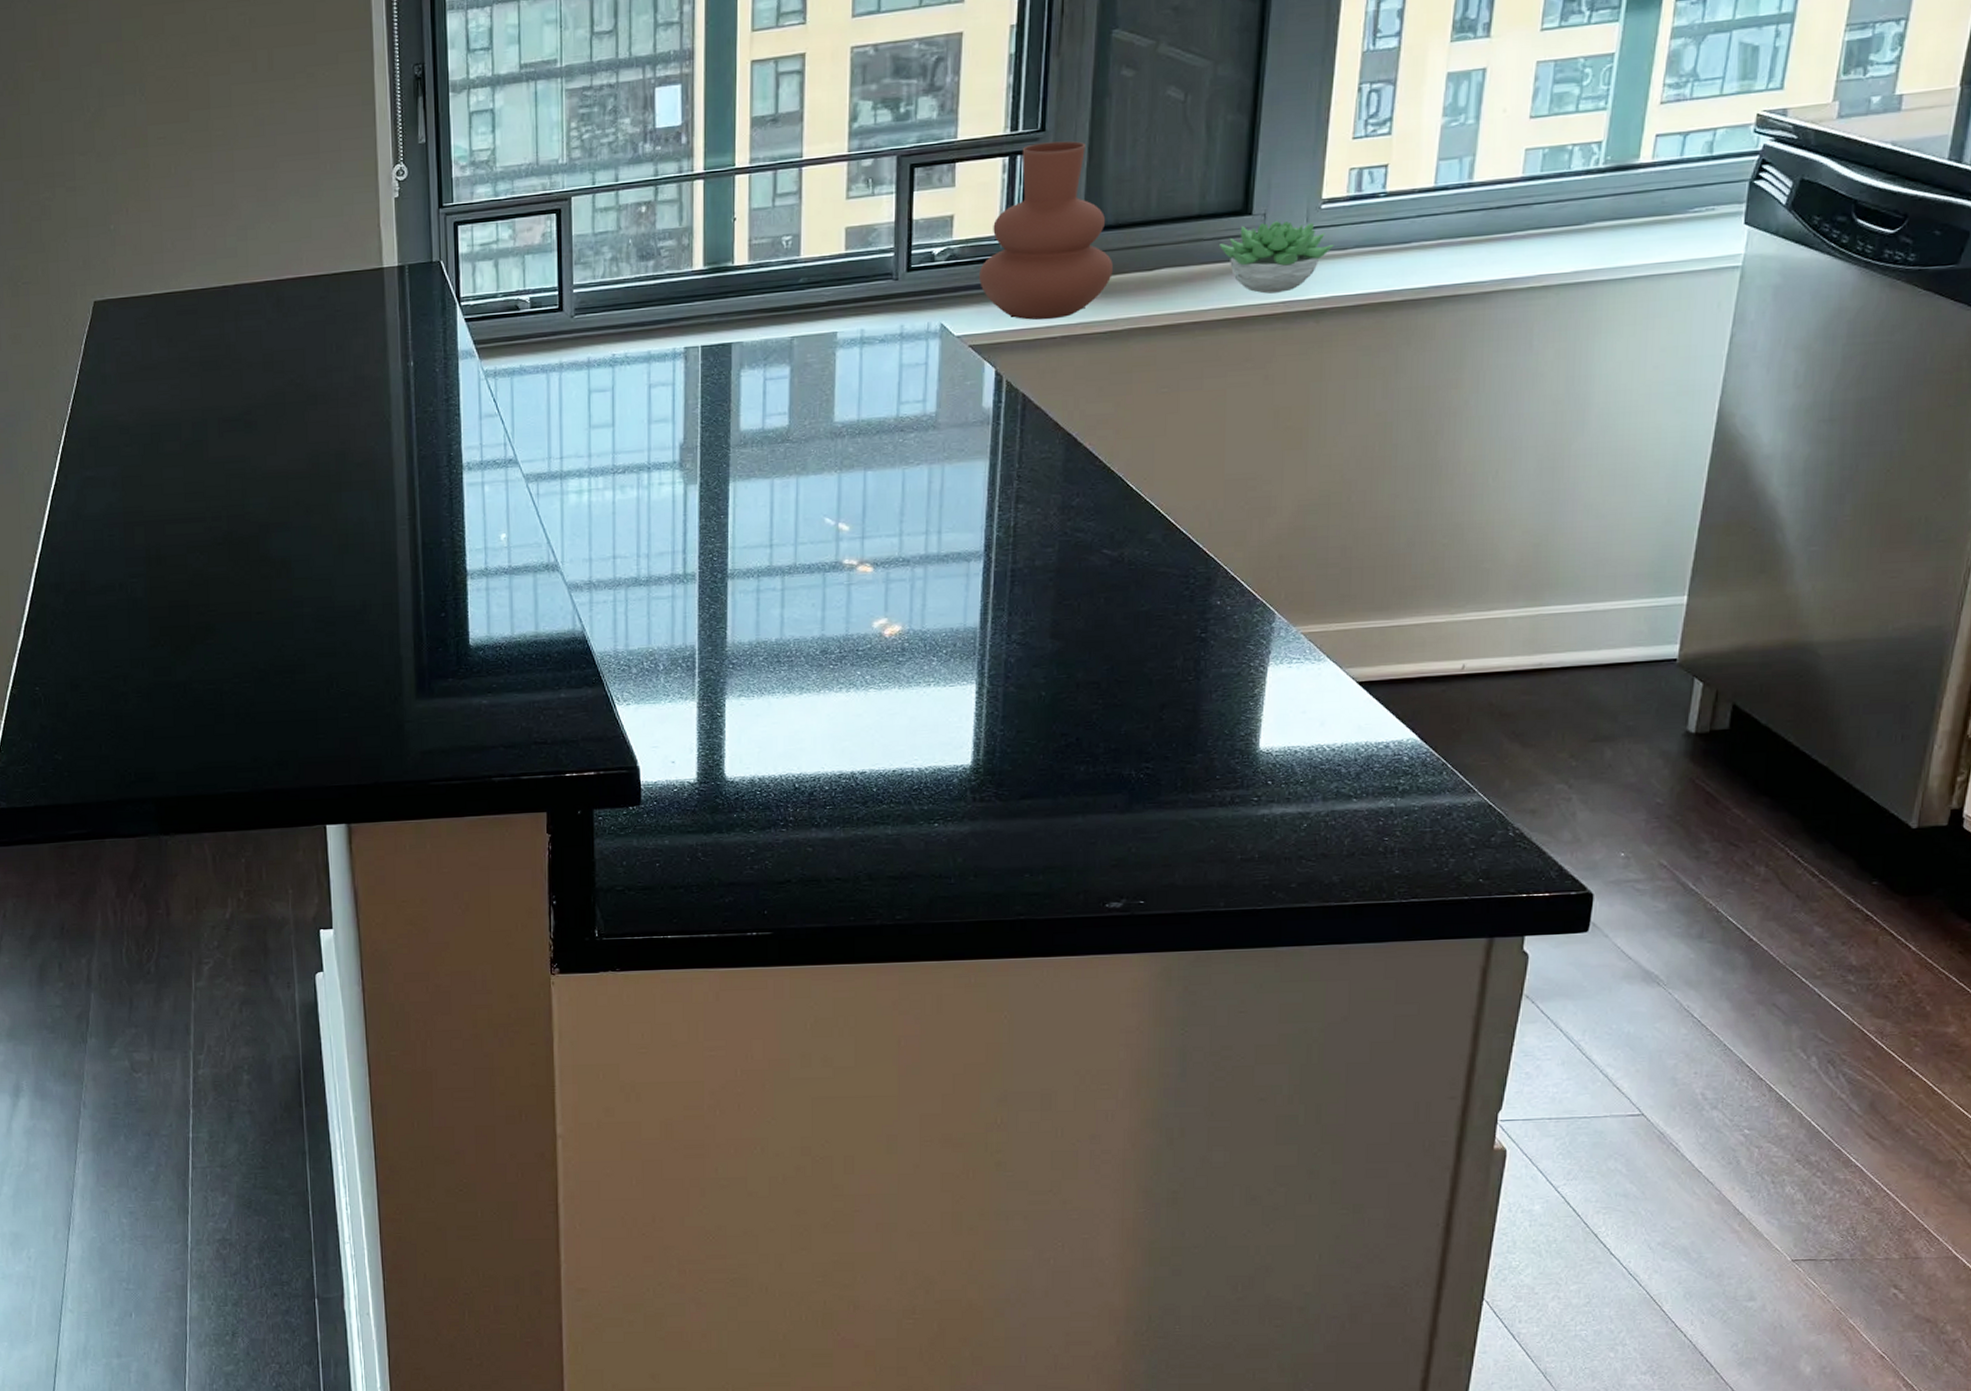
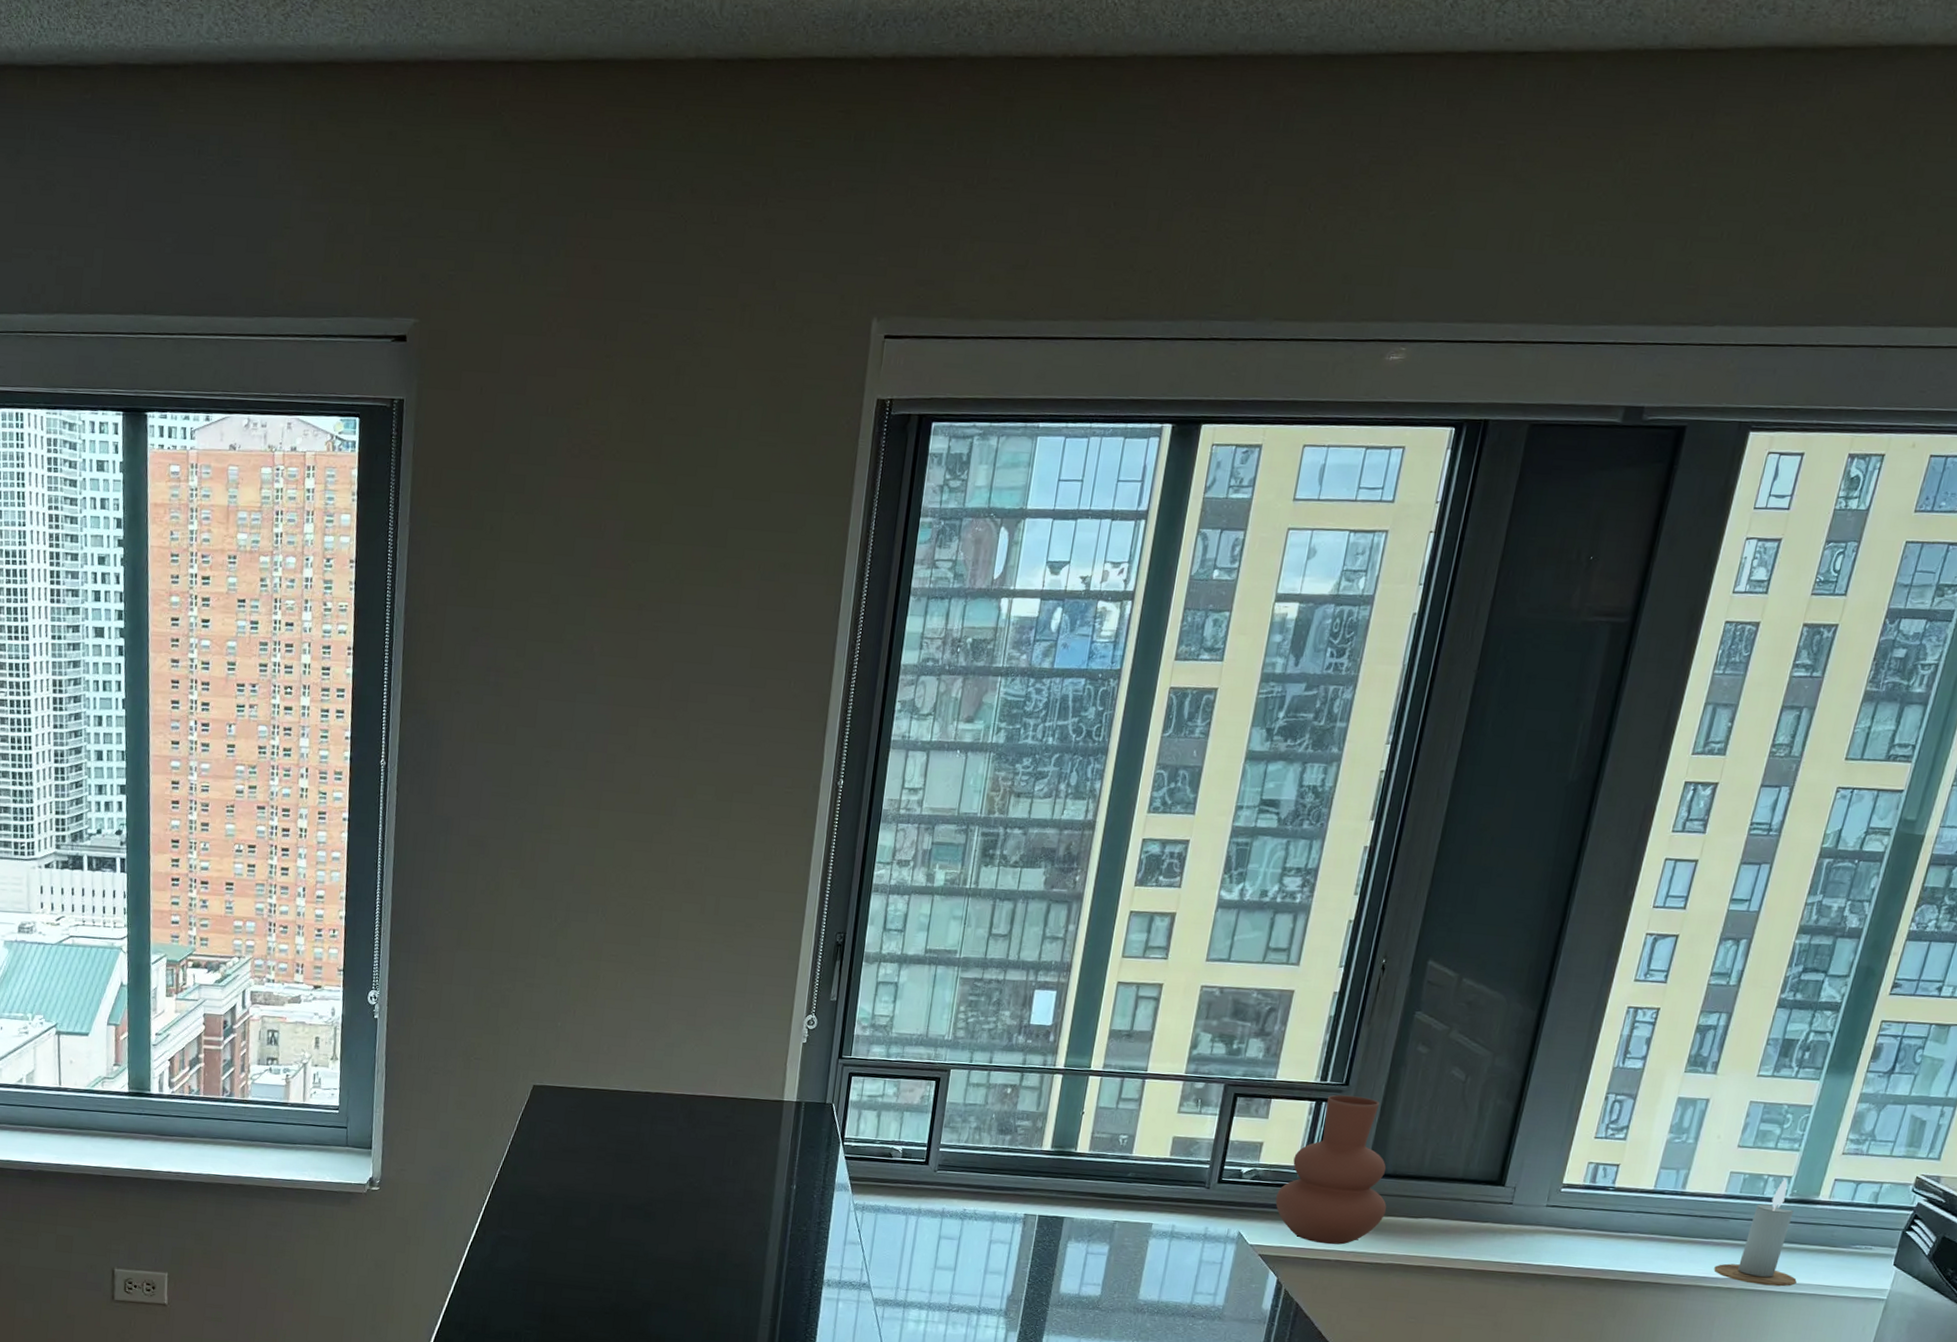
succulent plant: present [1218,221,1334,294] -> none [1474,1195,1567,1256]
candle: none [1523,145,1627,277] -> present [1713,1178,1797,1287]

